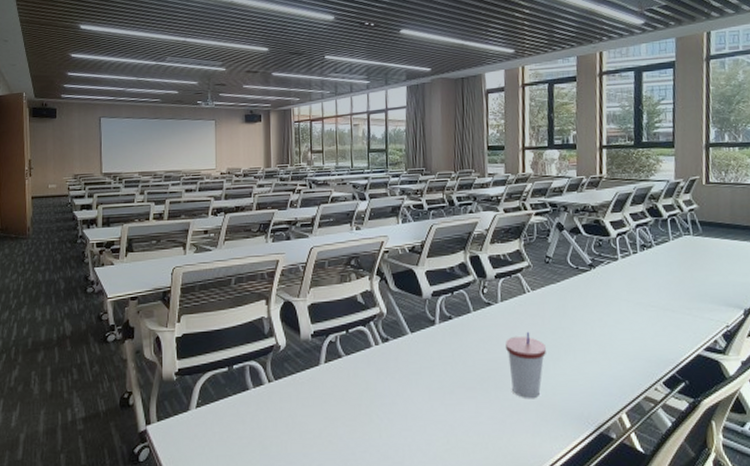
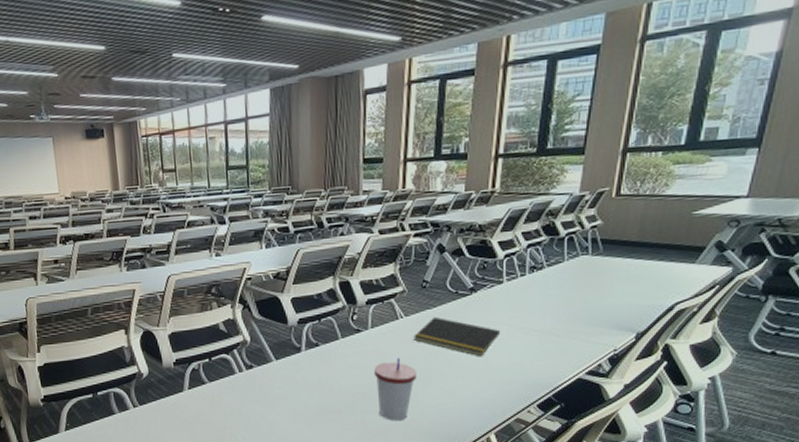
notepad: none [541,291,621,332] -> present [414,316,501,357]

